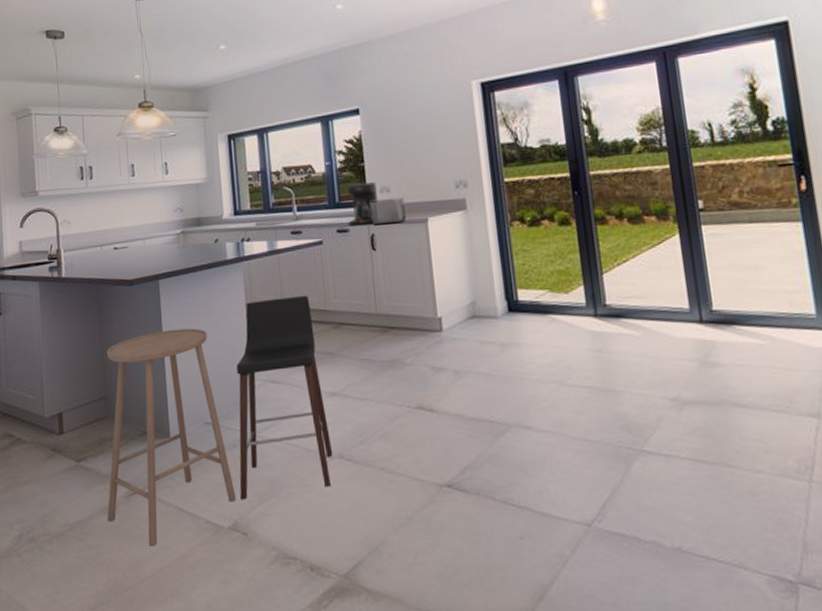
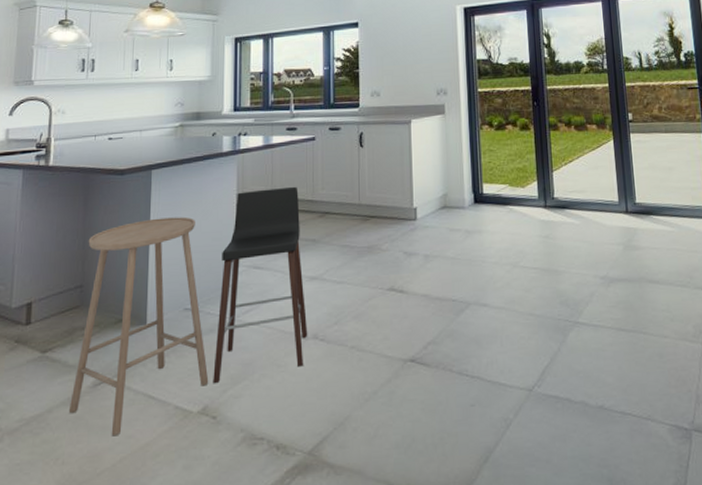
coffee maker: present [347,182,378,226] -> none [341,87,368,125]
toaster: present [369,197,406,226] -> none [361,101,393,125]

